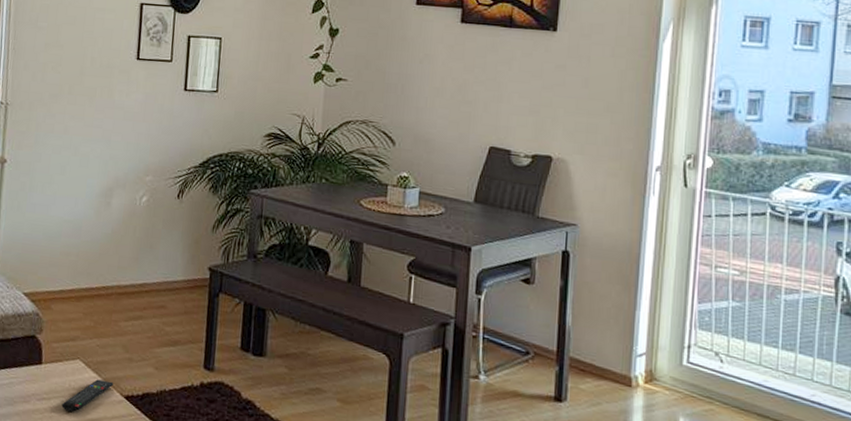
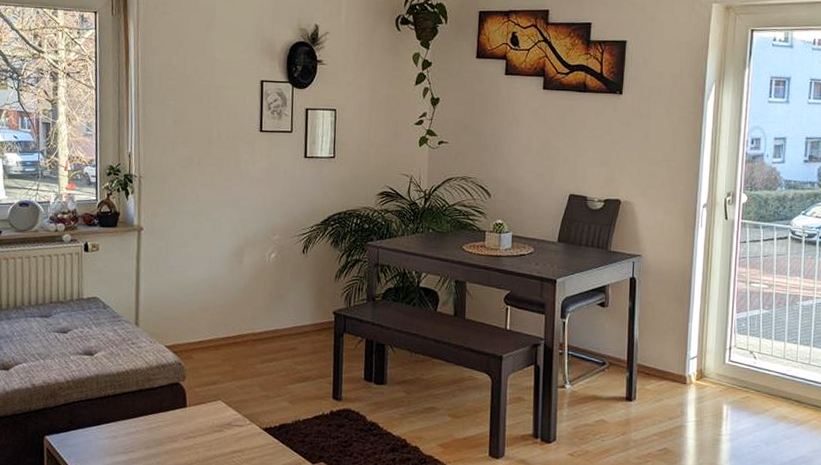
remote control: present [61,379,114,412] -> none [206,416,253,446]

